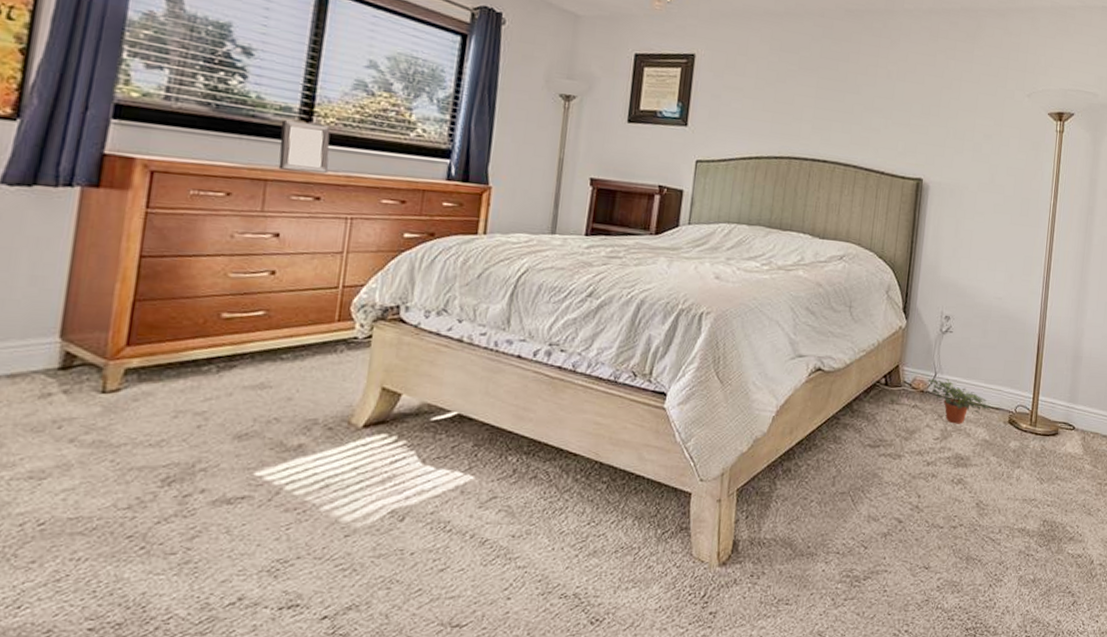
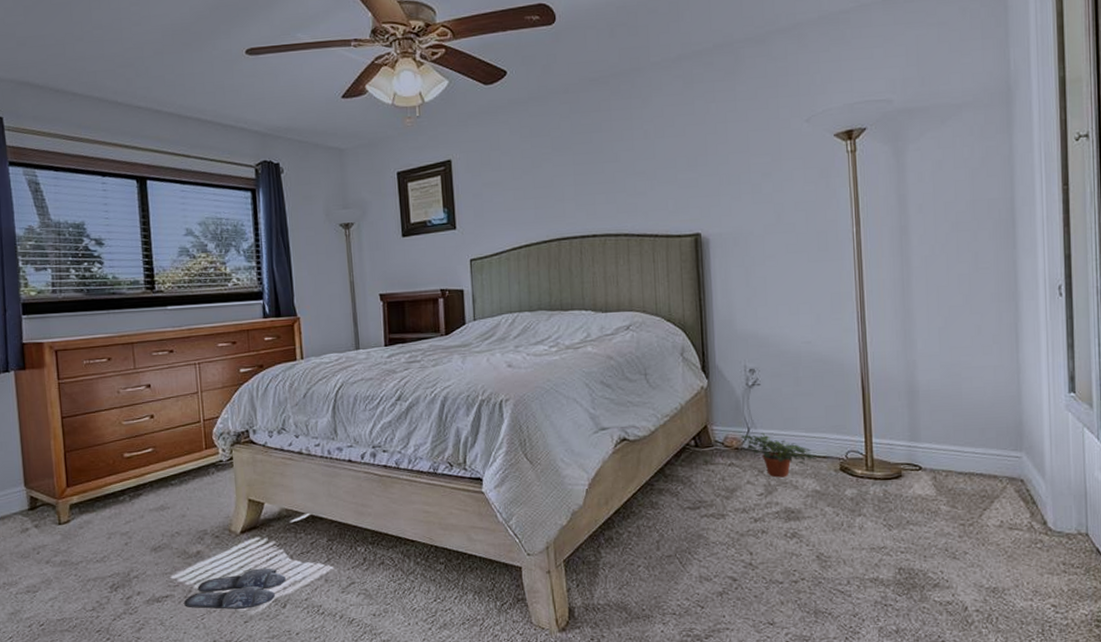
slippers: none [266,471,411,519] -> present [184,568,286,609]
picture frame: present [278,120,331,174] -> none [133,290,174,333]

